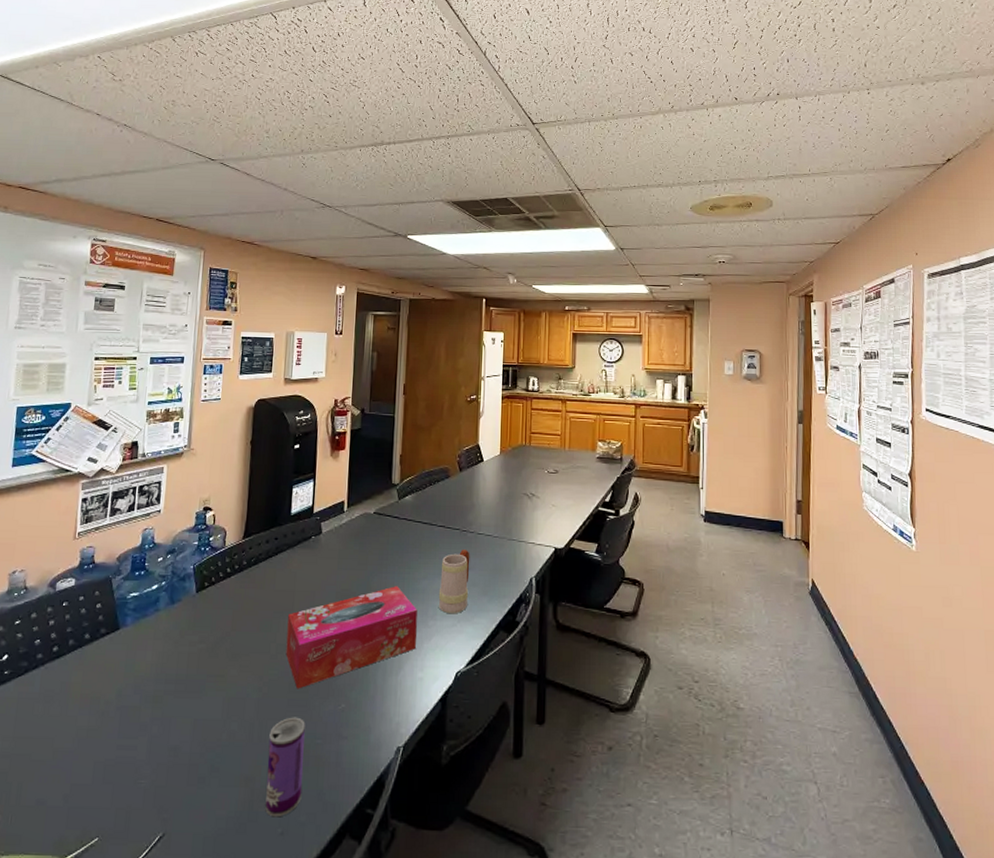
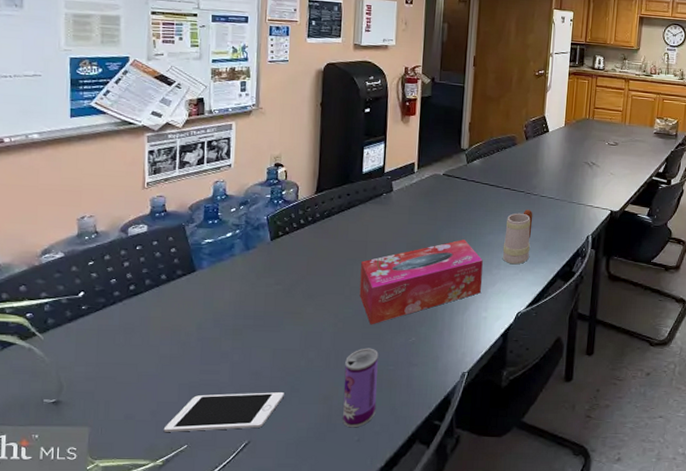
cell phone: none [74,772,203,821] -> present [163,392,284,432]

